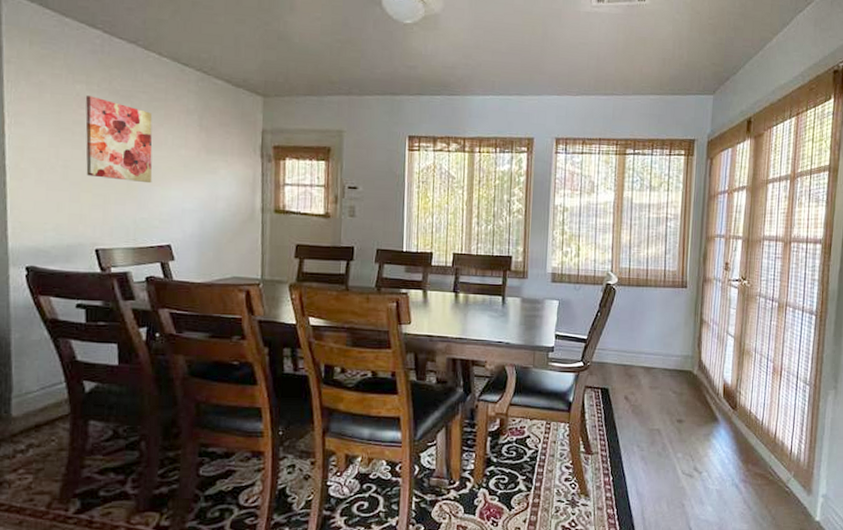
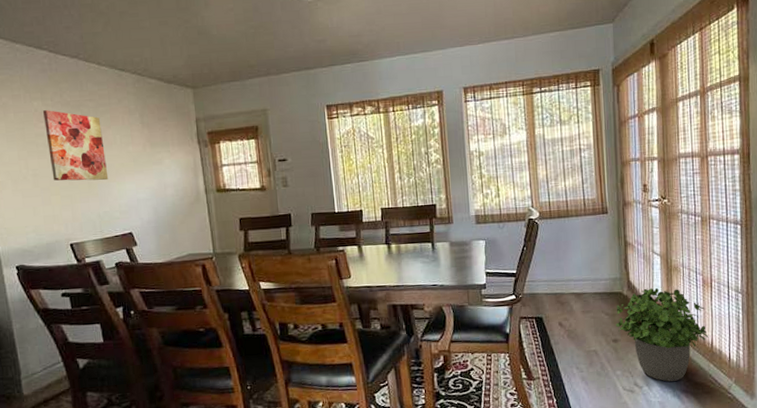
potted plant: none [682,369,773,469] -> present [616,288,709,382]

